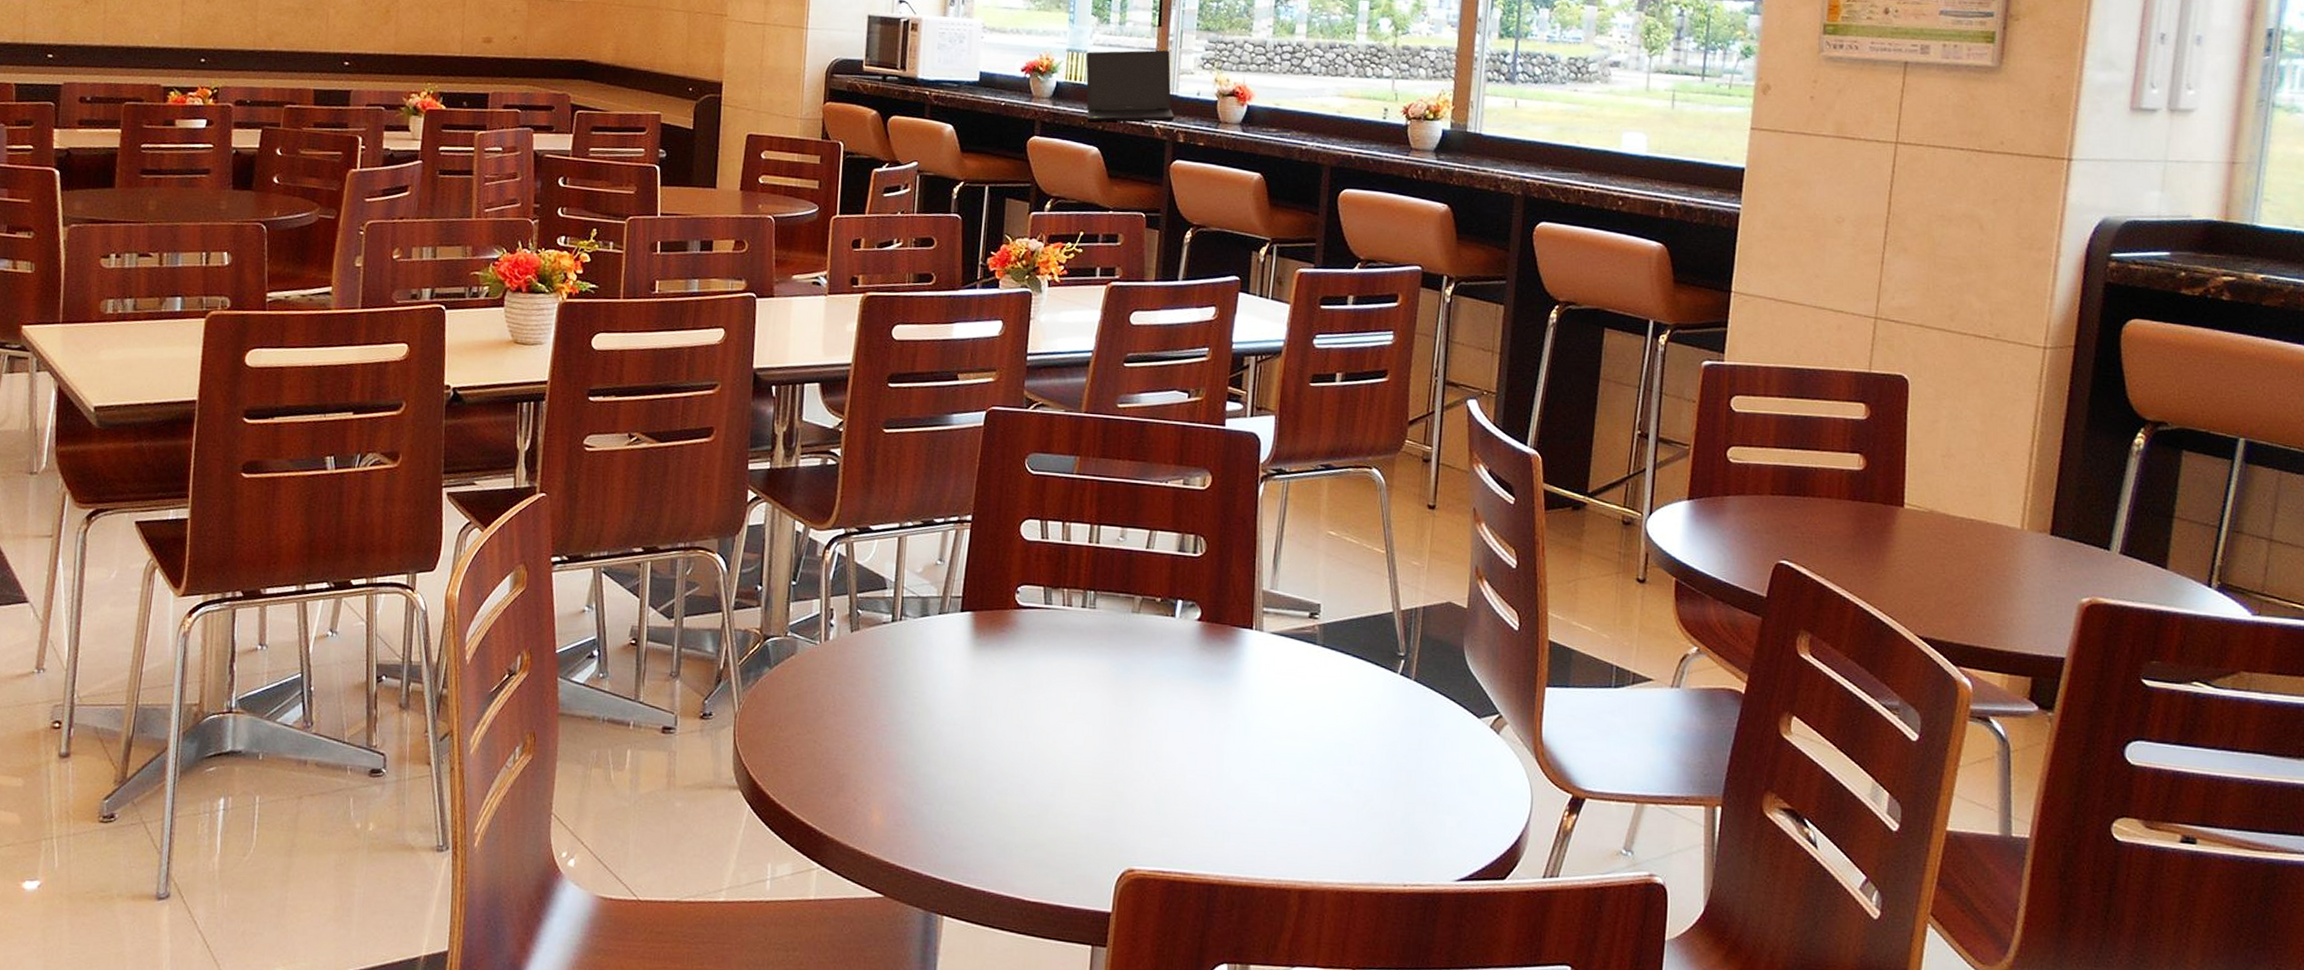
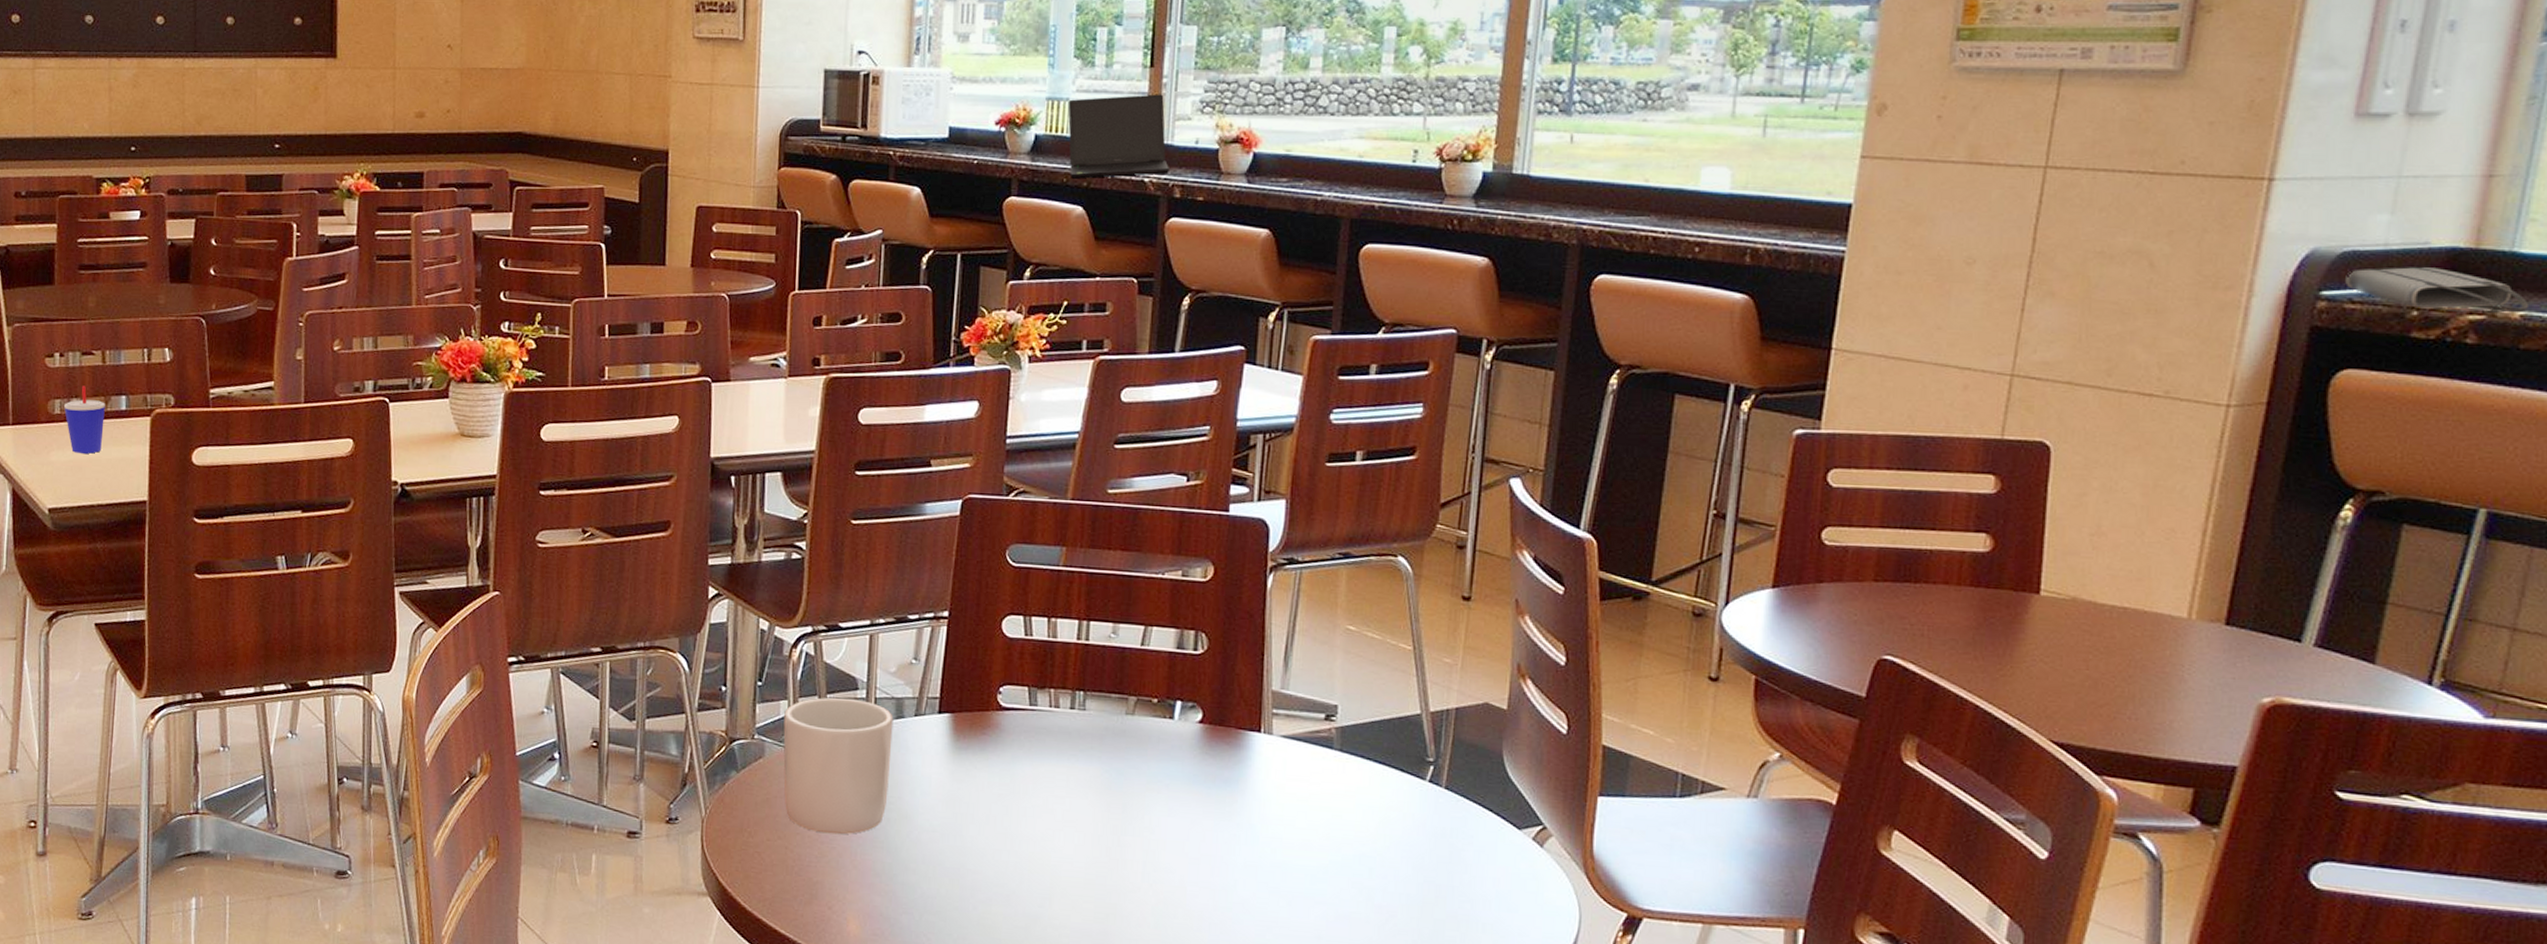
beverage cup: none [117,286,160,353] -> present [64,386,105,454]
mug: none [814,596,919,729] -> present [783,697,894,835]
tote bag: none [2130,235,2268,276] -> present [2345,267,2530,314]

